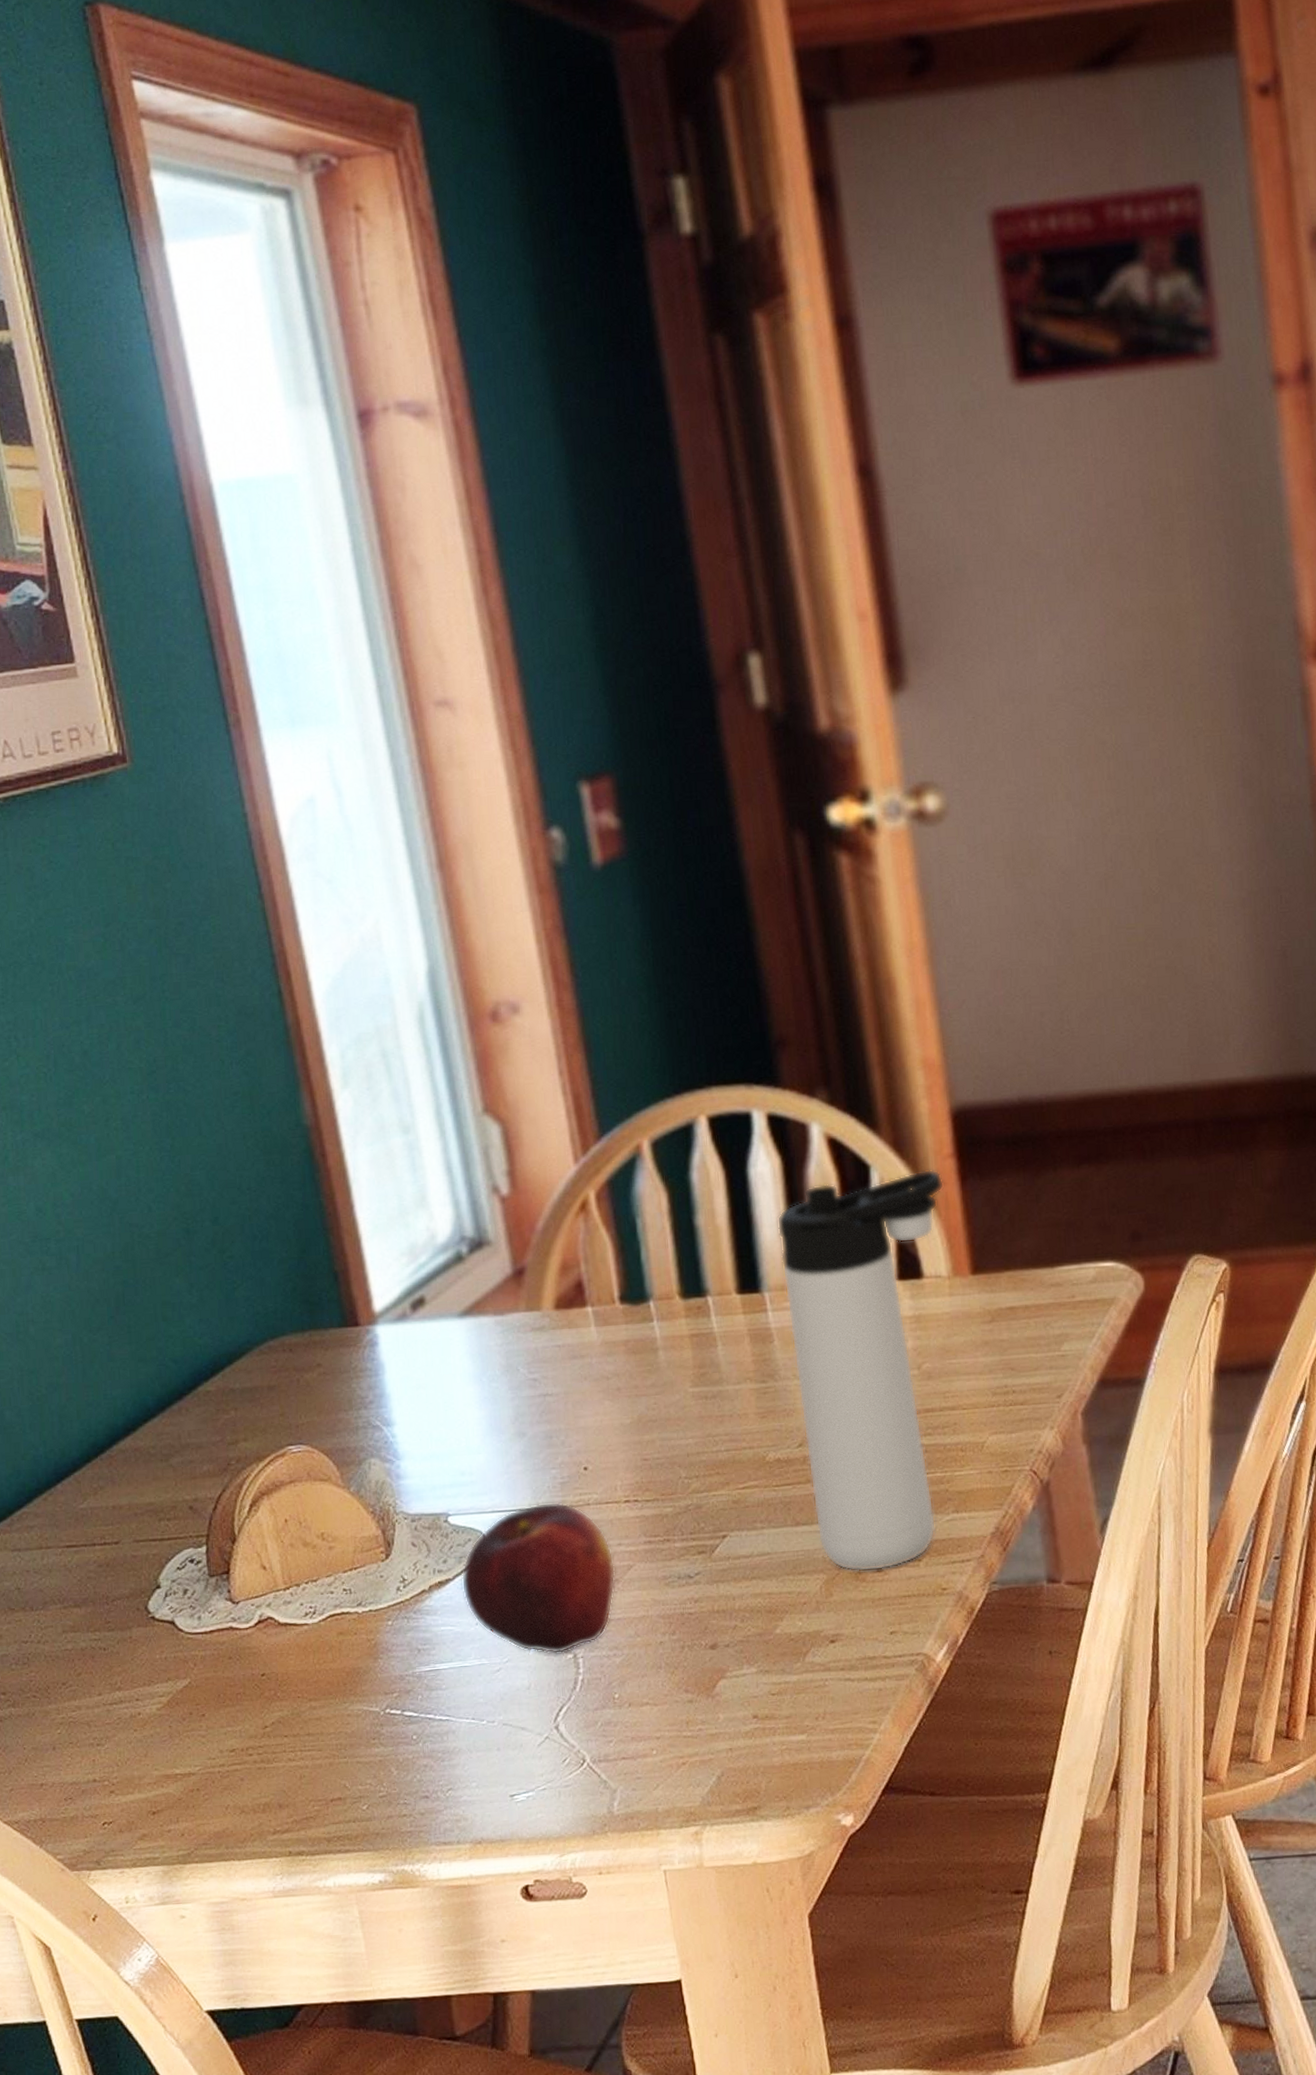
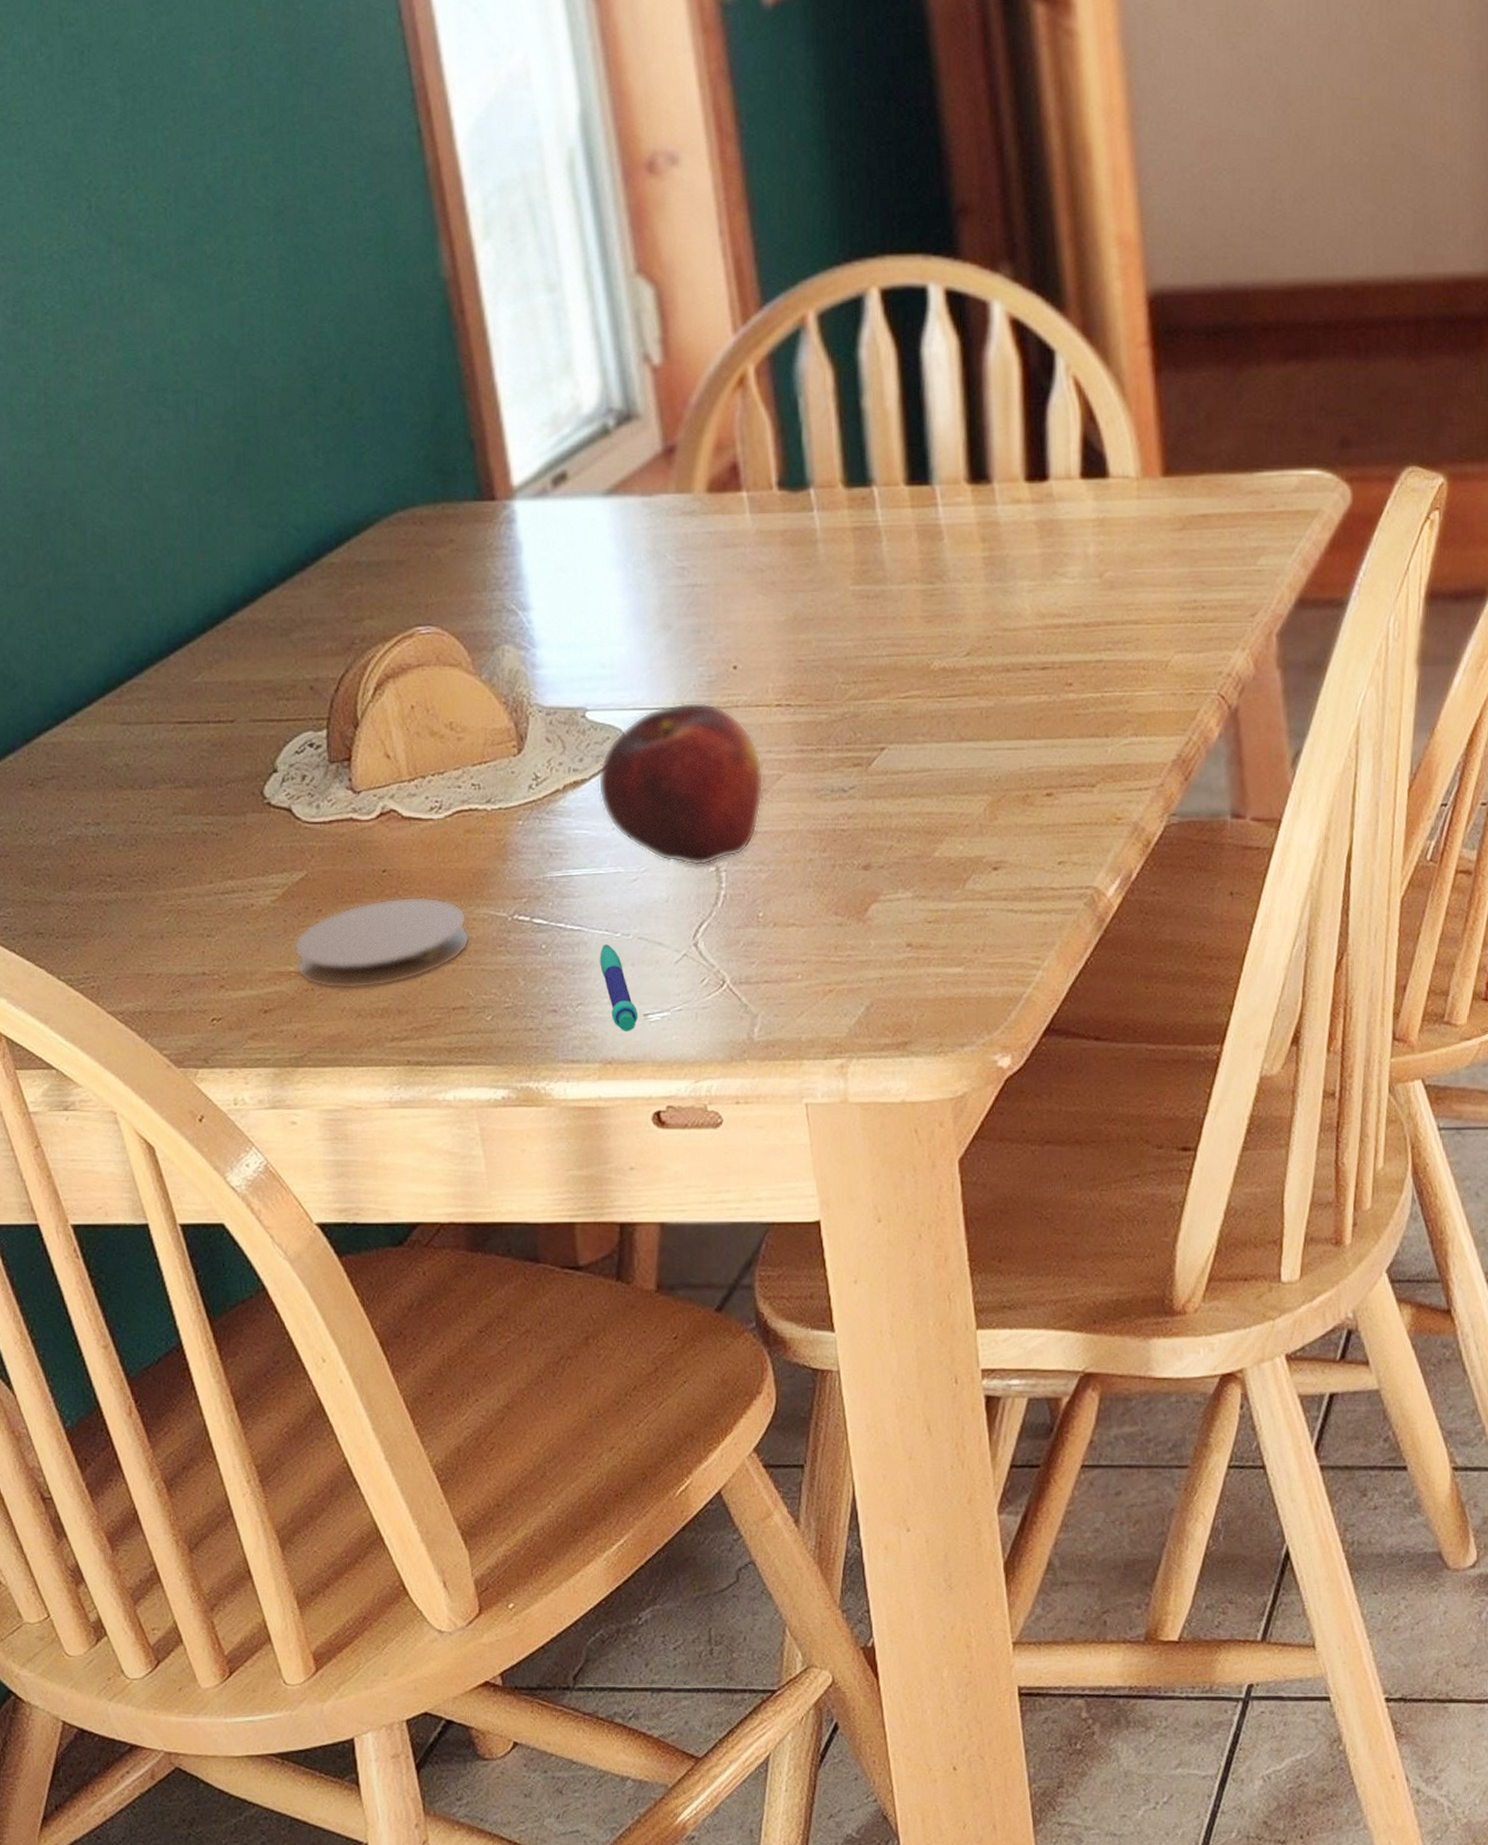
coaster: none [179,1696,346,1788] -> present [293,896,470,990]
pen: none [467,1732,505,1812] -> present [599,944,639,1031]
thermos bottle: present [777,1169,945,1572] -> none [951,358,1137,795]

